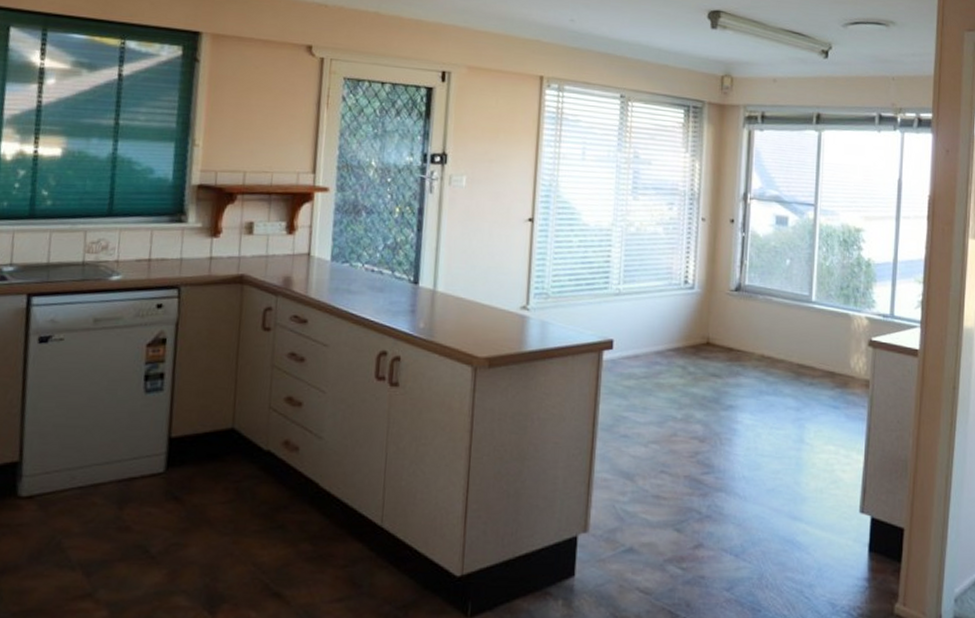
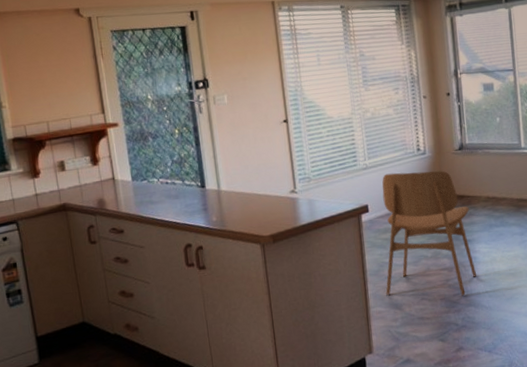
dining chair: none [617,305,737,477] -> present [382,170,476,296]

